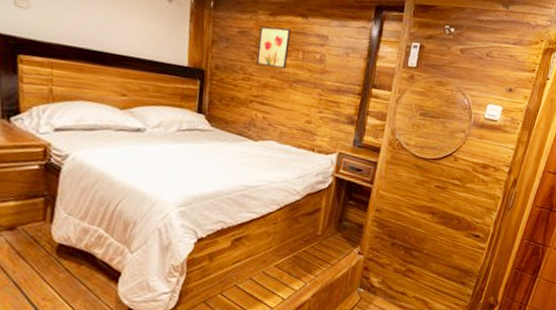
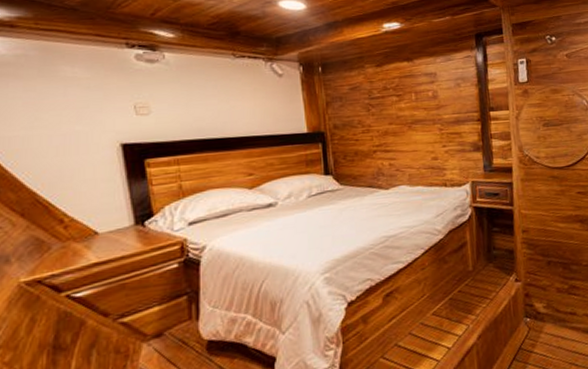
wall art: present [256,26,291,70] -> none [370,74,402,116]

